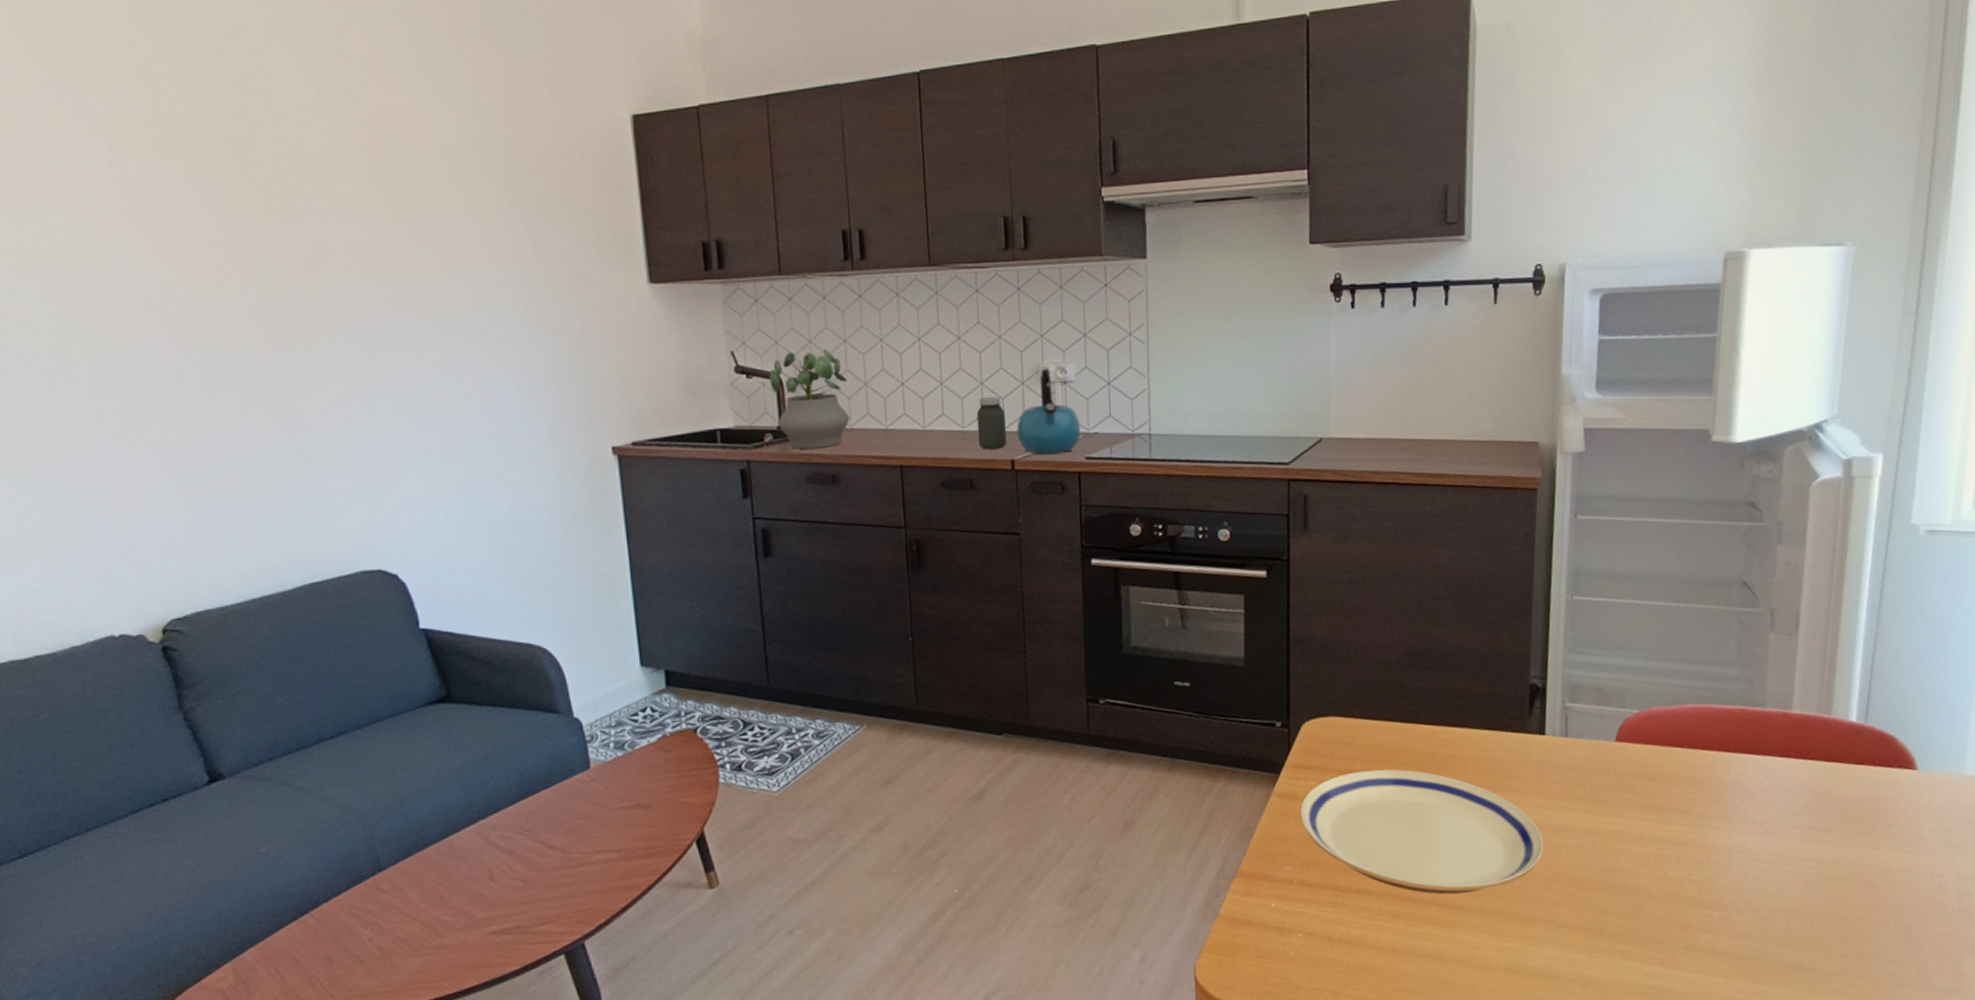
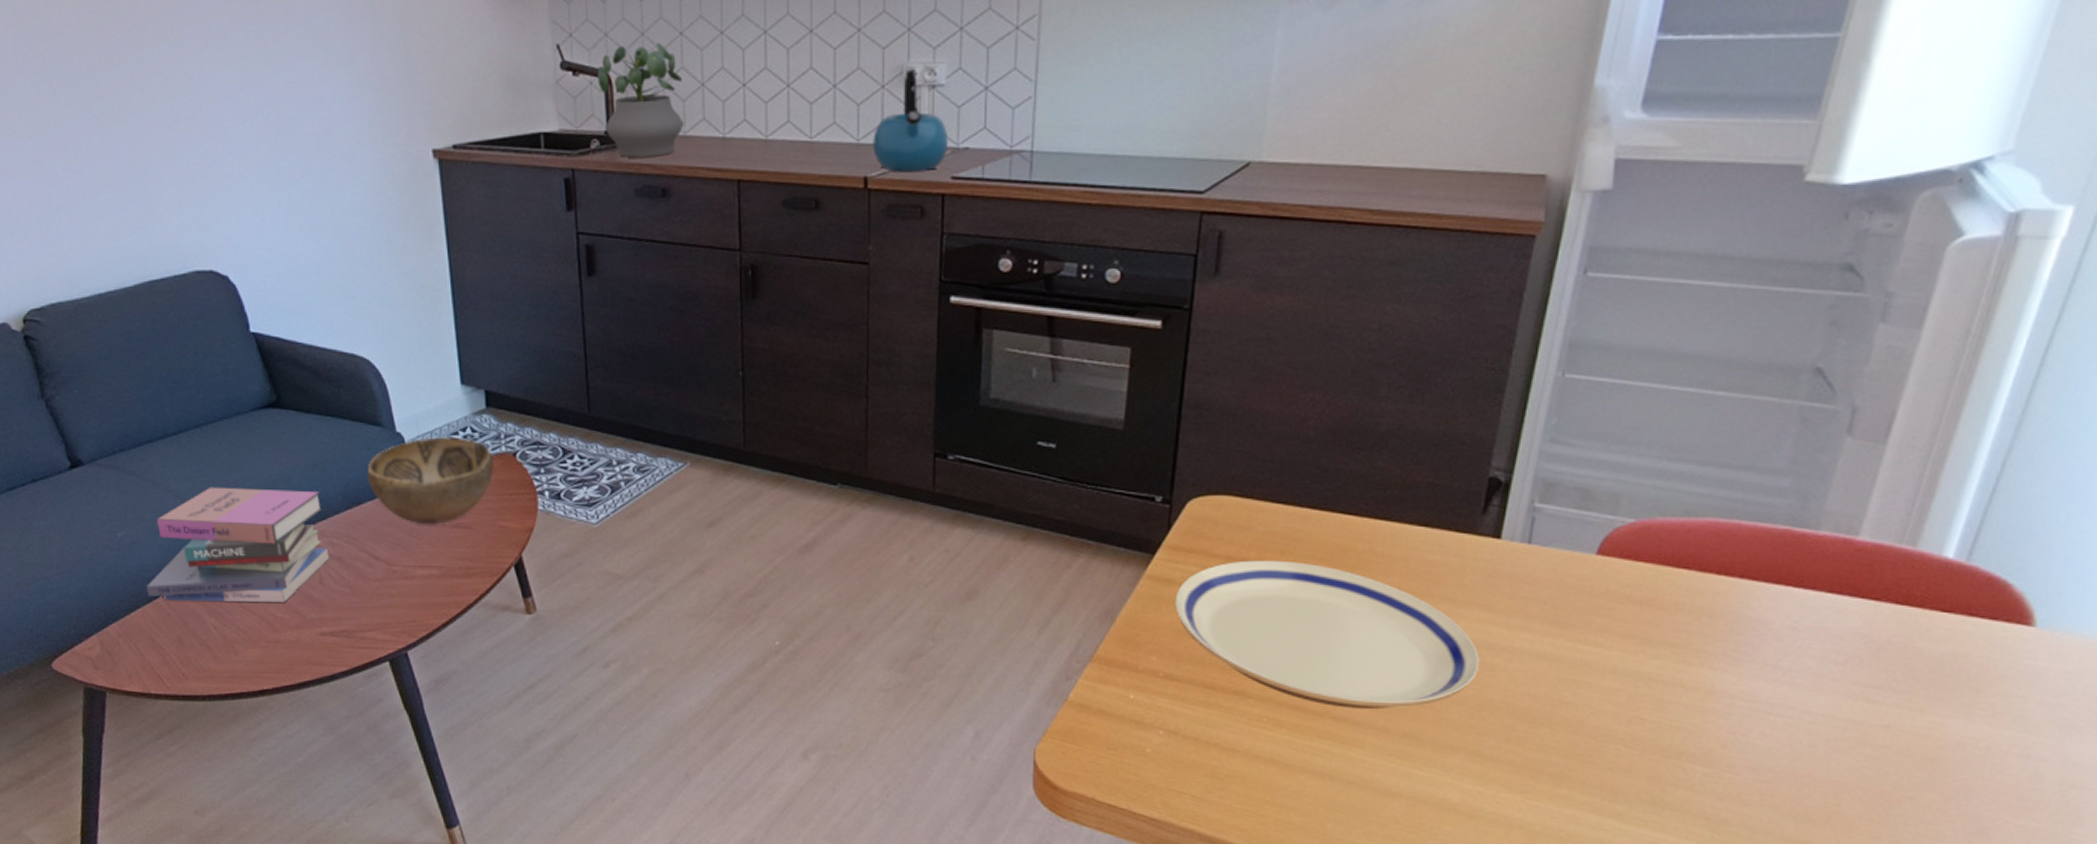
books: none [292,784,501,916] -> present [147,487,329,602]
decorative bowl: none [542,718,675,809] -> present [366,437,494,525]
jar: present [976,396,1006,450] -> none [827,101,860,165]

